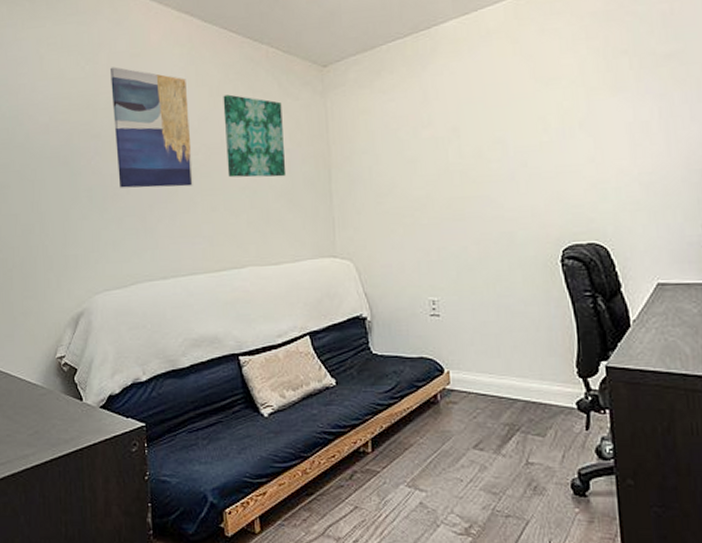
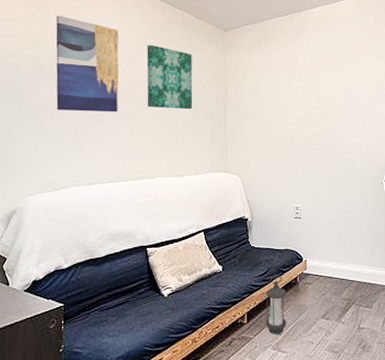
lantern: none [395,392,426,467] -> present [265,275,287,334]

